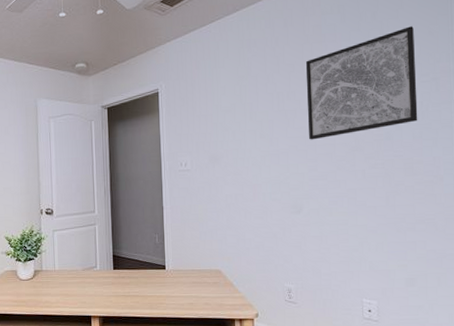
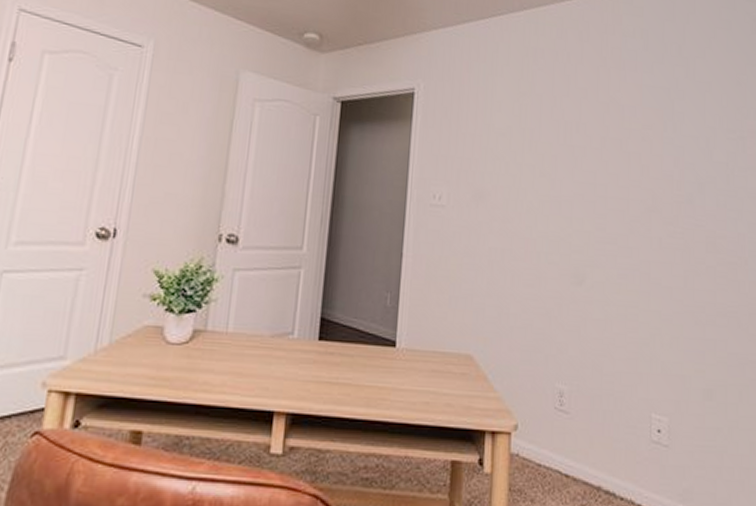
wall art: present [305,26,418,140] -> none [599,70,723,190]

